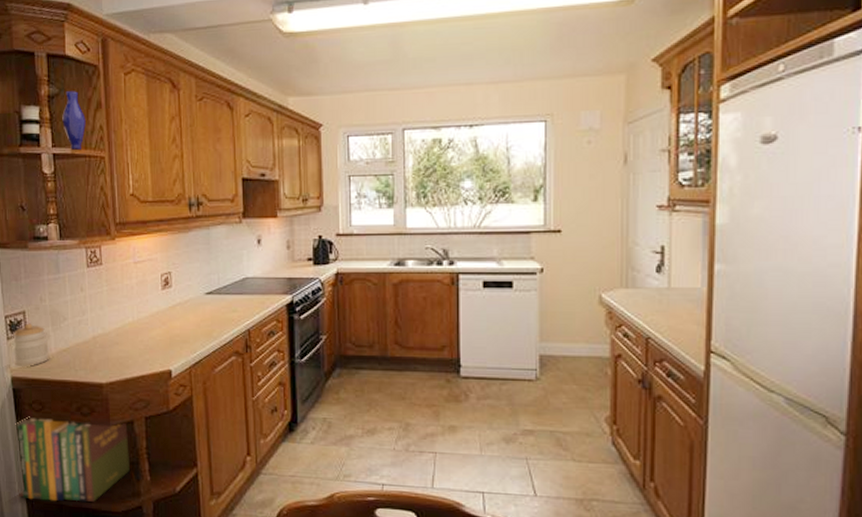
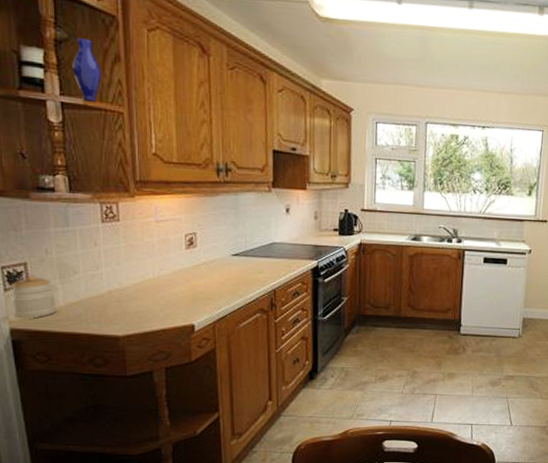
books: present [15,416,130,503] -> none [15,367,148,449]

